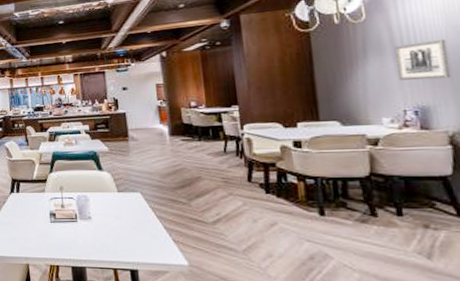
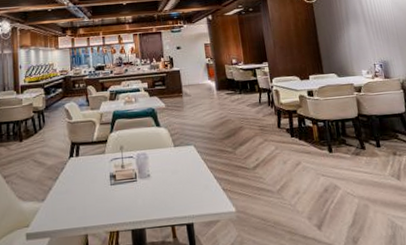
wall art: present [394,39,451,81] -> none [364,12,398,42]

